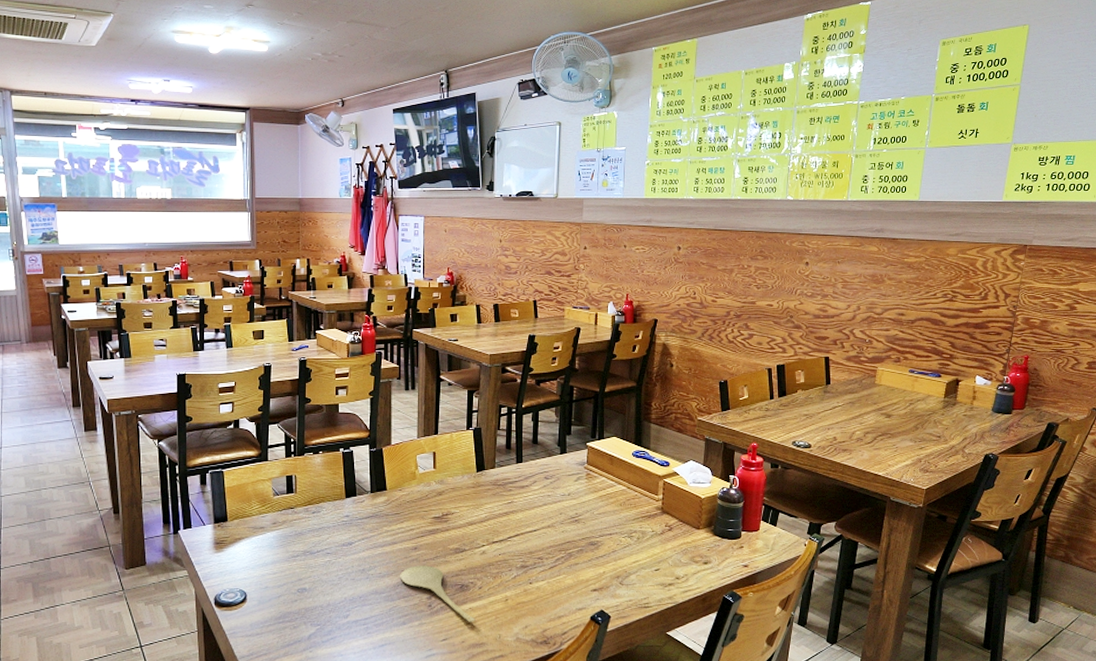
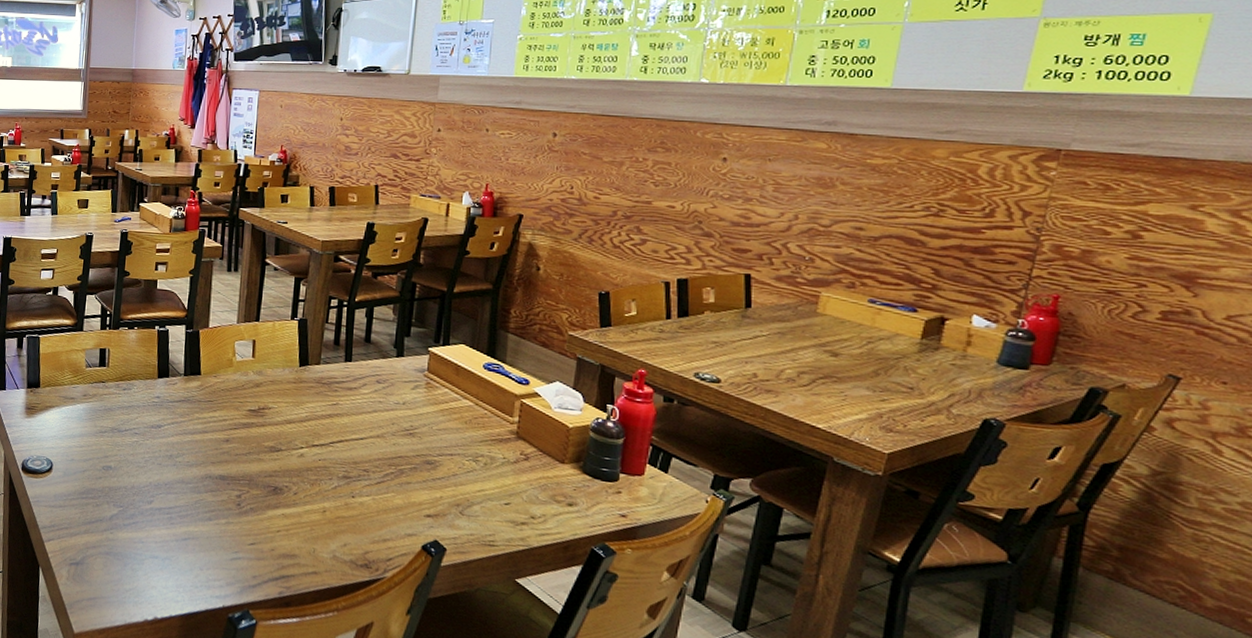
spoon: present [400,565,476,622] -> none [209,459,288,530]

